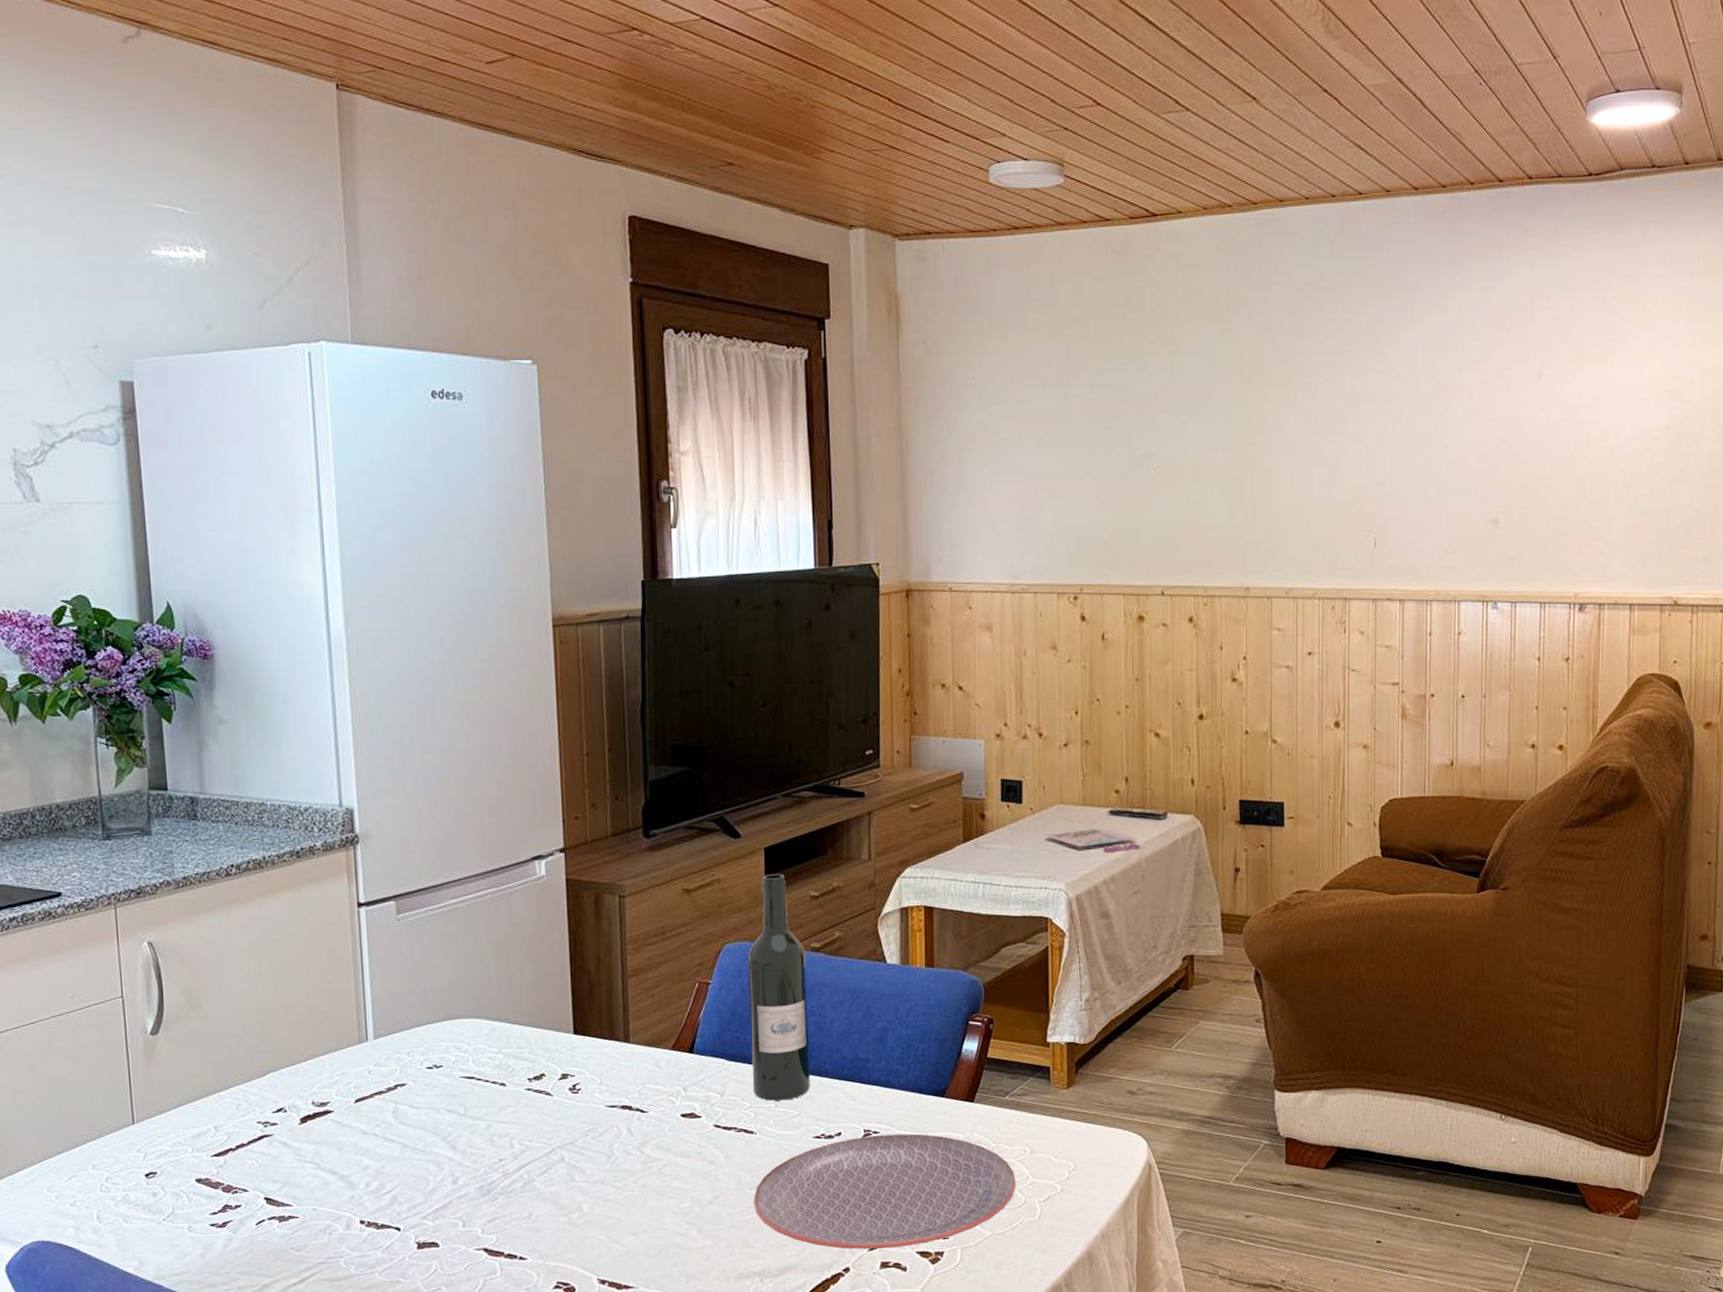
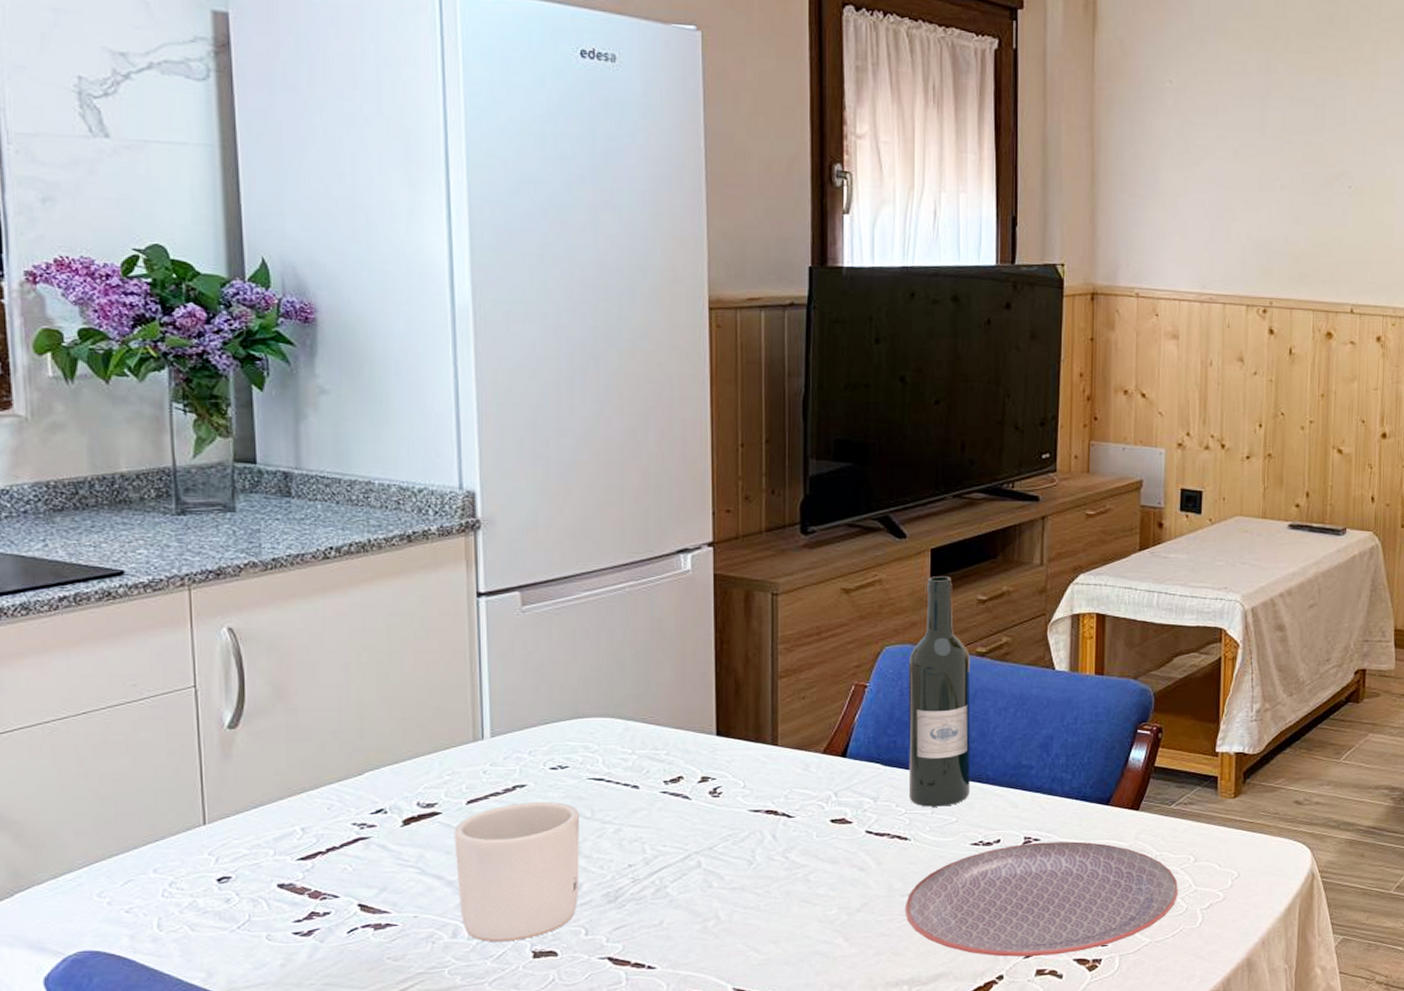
mug: none [344,1100,456,1234] -> present [454,802,580,943]
magazine: present [1045,827,1141,853] -> none [1223,541,1318,566]

